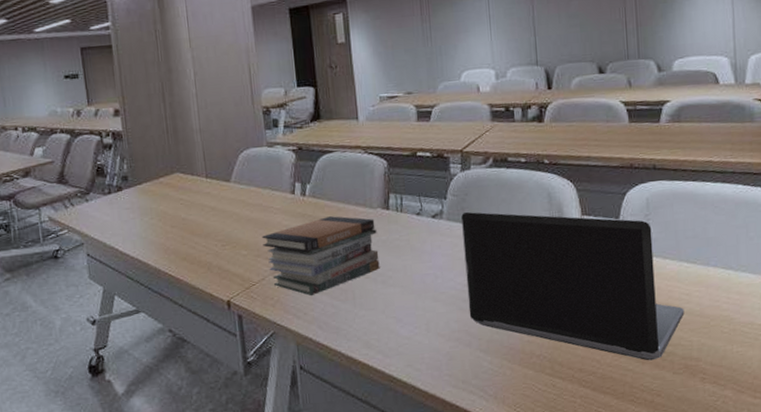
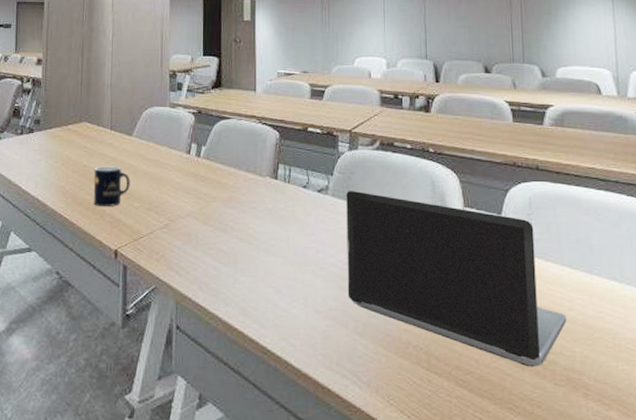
mug: none [194,215,235,260] -> present [93,166,130,207]
book stack: present [262,216,380,296] -> none [155,179,264,255]

